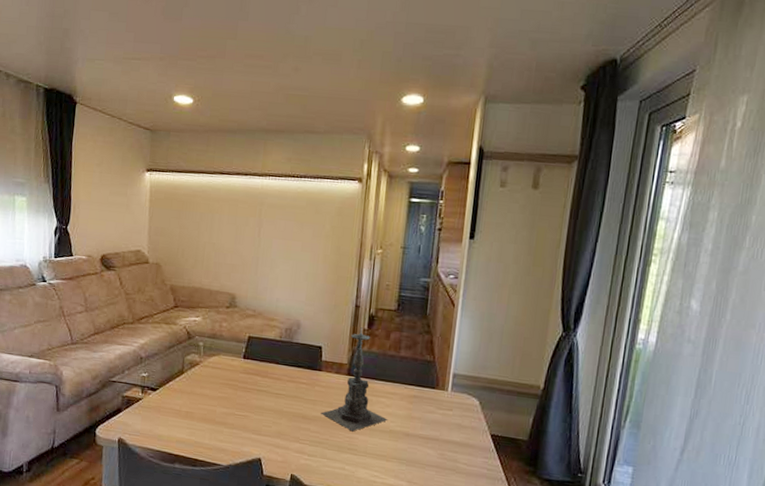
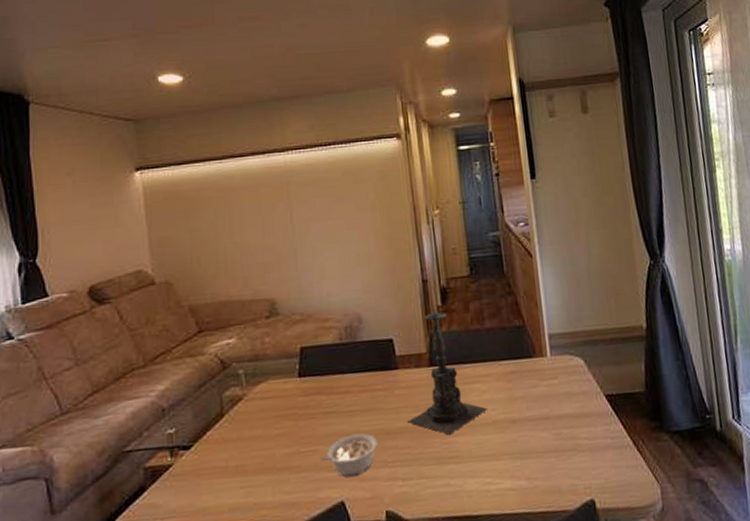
legume: none [248,411,295,443] -> present [320,433,377,477]

